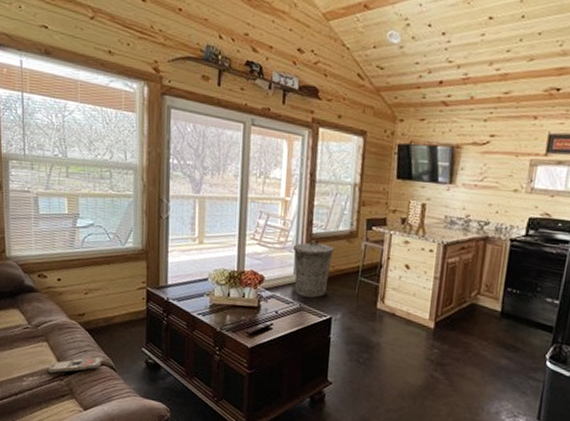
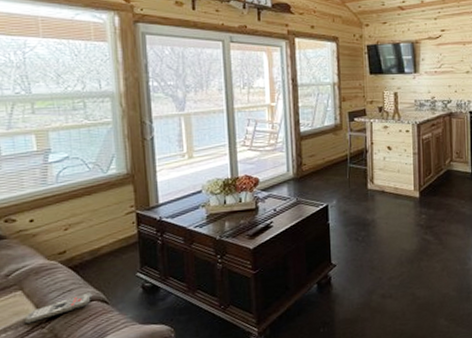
trash can: present [292,239,334,298] -> none [283,137,322,191]

